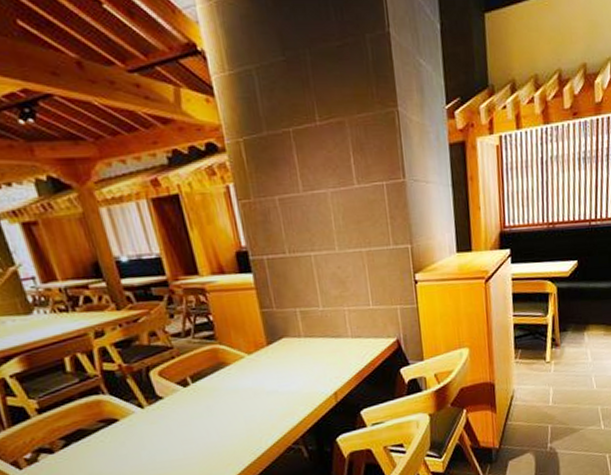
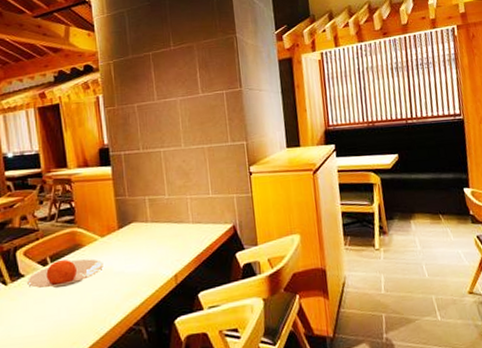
plate: none [166,378,254,411] -> present [26,259,103,289]

